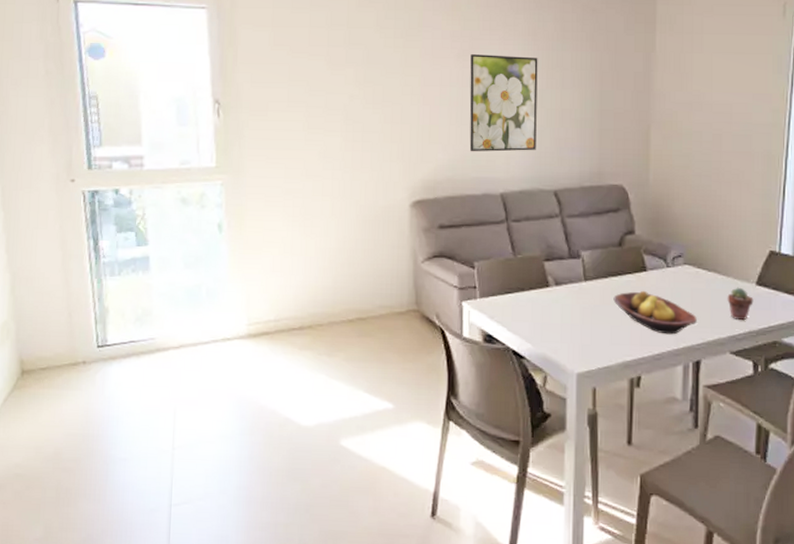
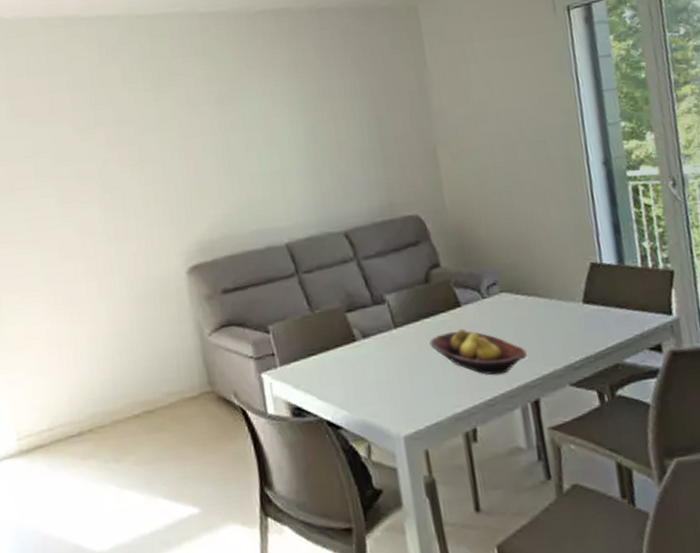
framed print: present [469,54,538,152] -> none [230,91,317,203]
potted succulent: present [727,287,754,321] -> none [554,308,585,347]

